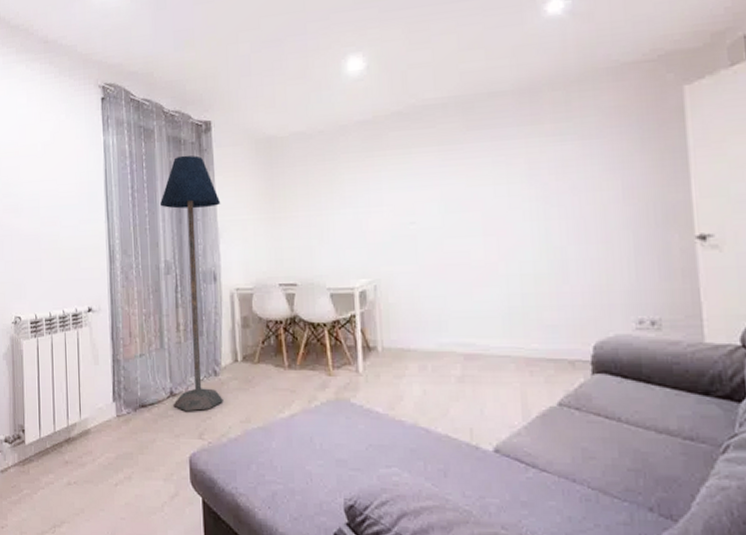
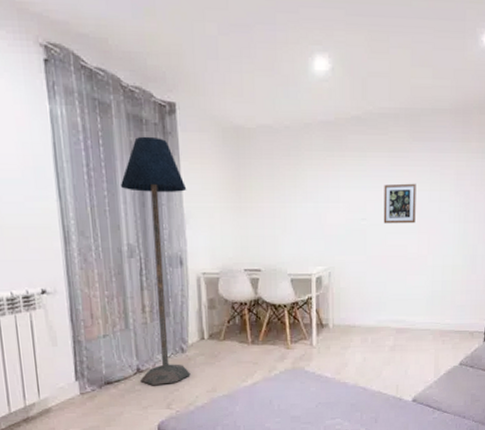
picture frame: none [435,178,479,227] -> present [383,183,416,224]

